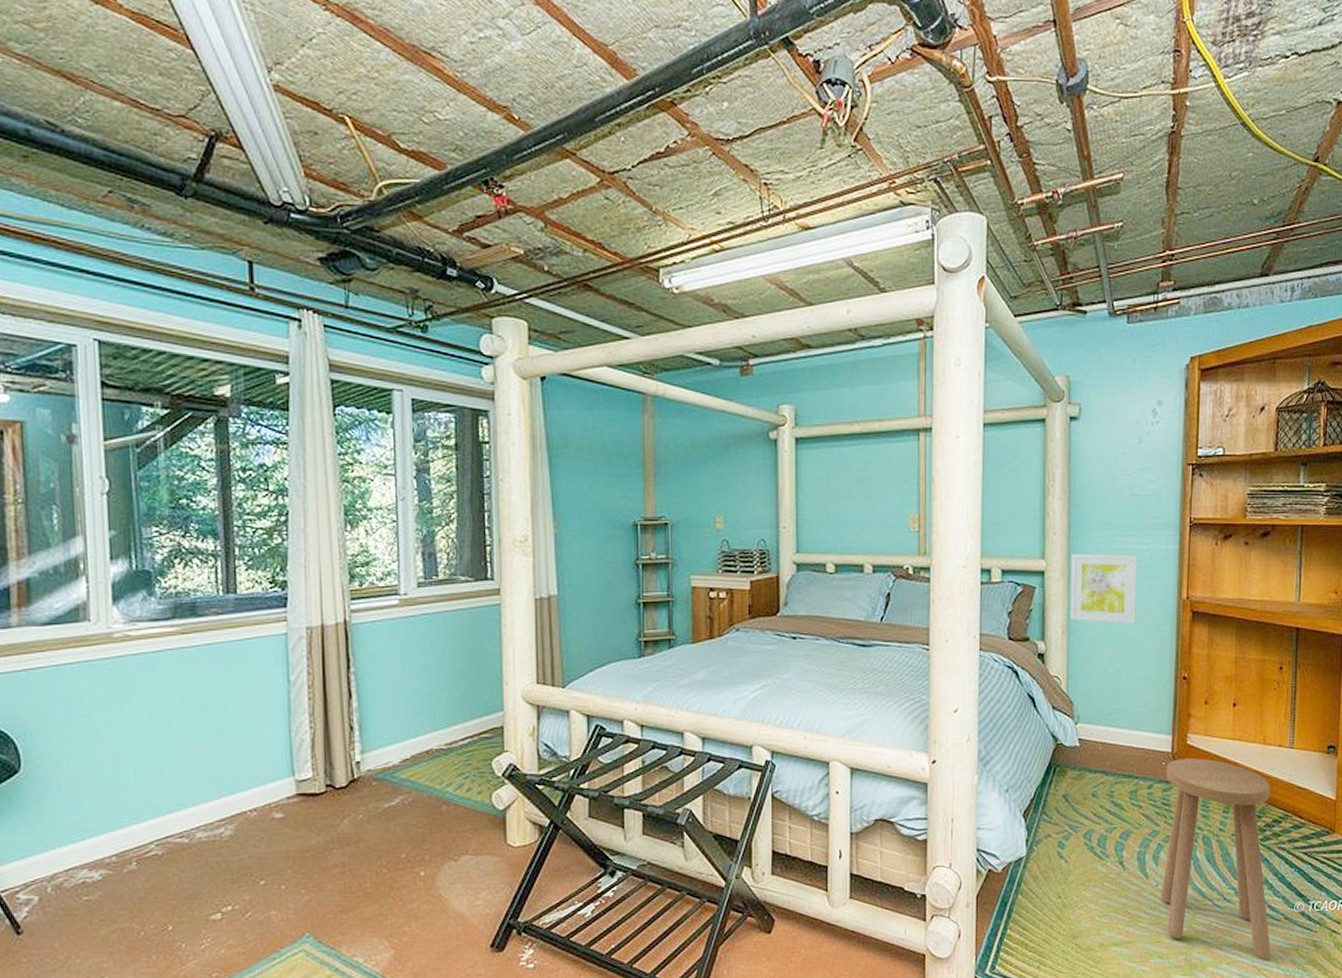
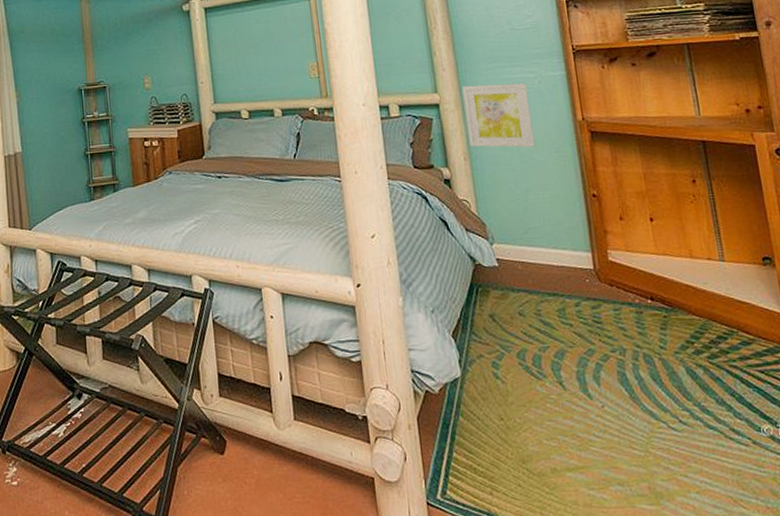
stool: present [1160,758,1272,960] -> none [591,274,746,490]

